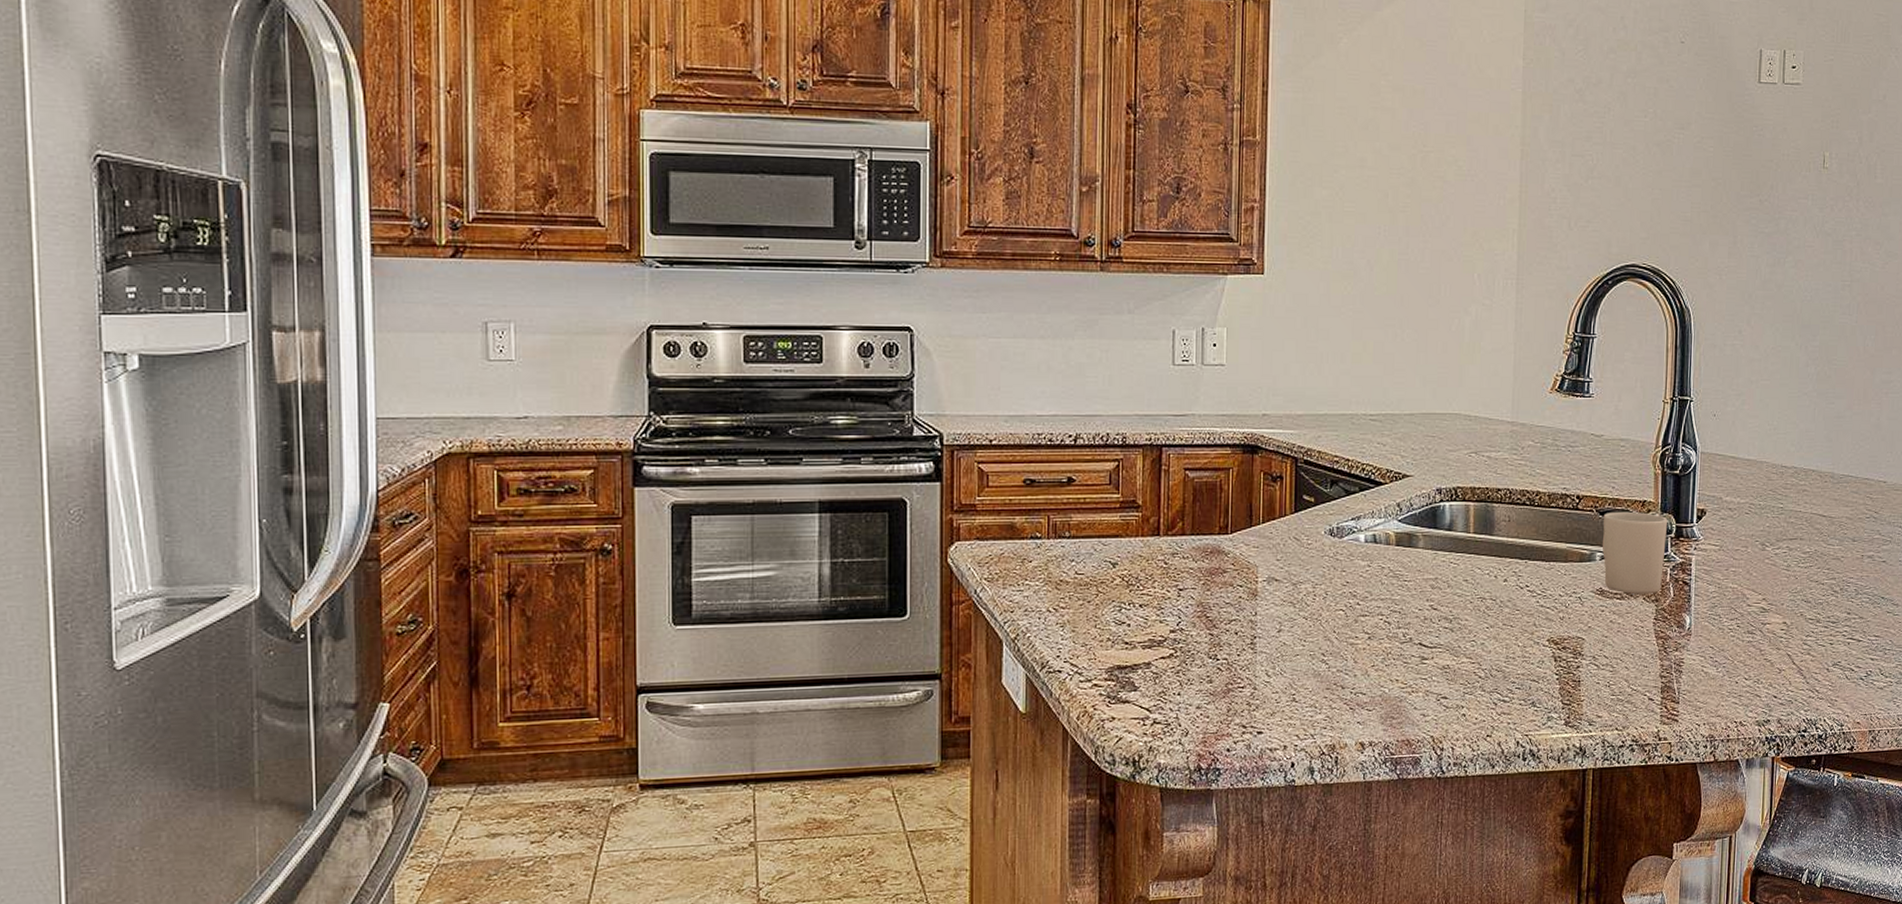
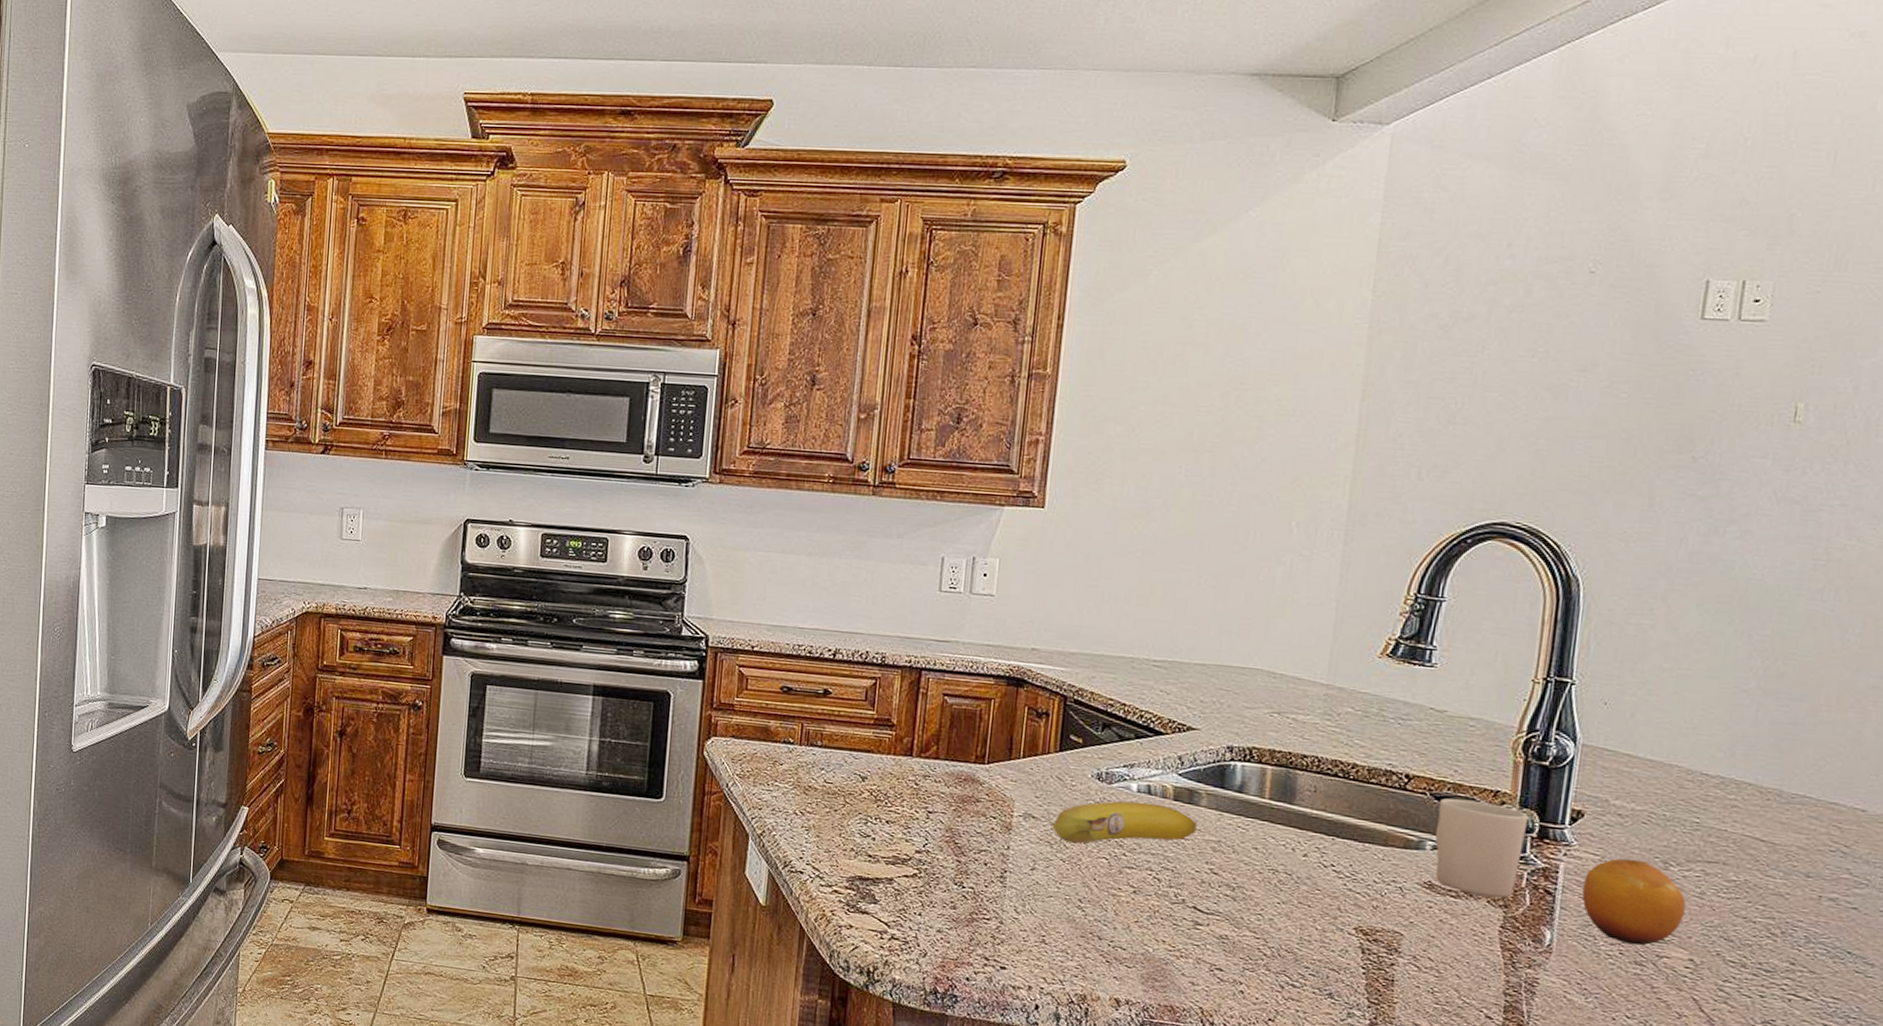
fruit: none [1293,551,1417,600] -> present [1052,801,1197,844]
fruit: none [1709,545,1778,618] -> present [1582,858,1686,946]

